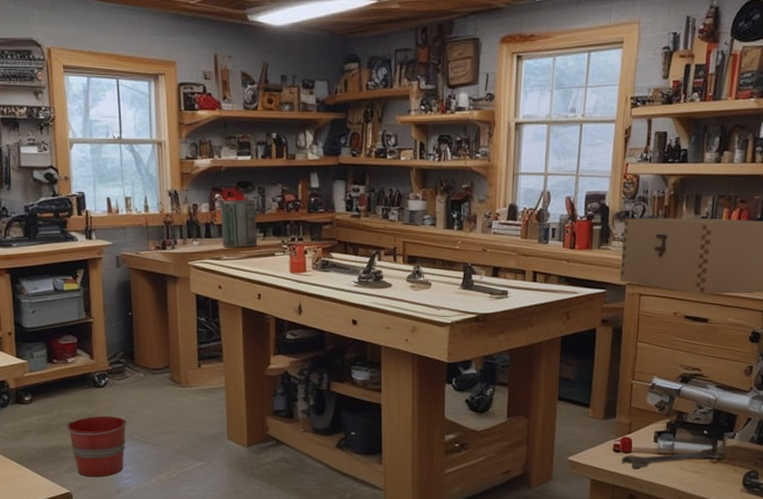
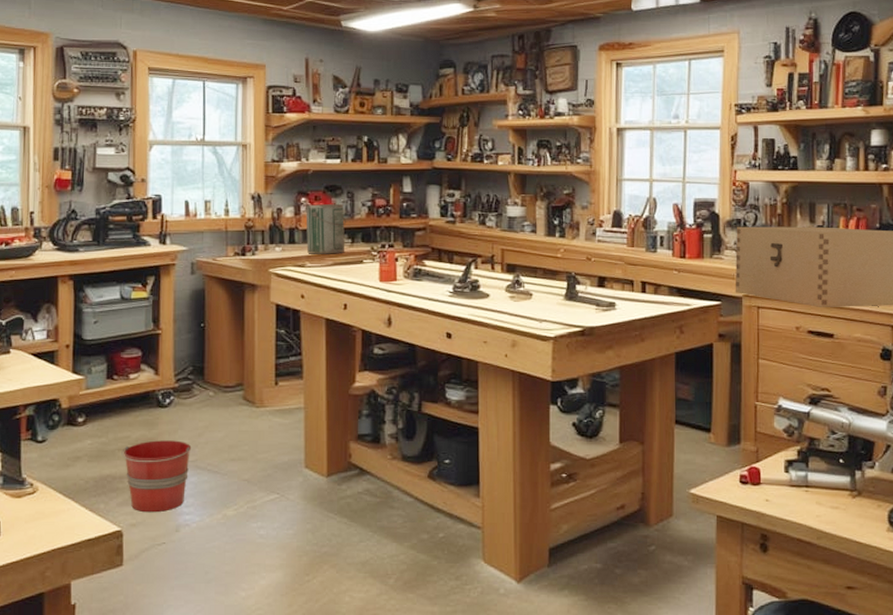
wrench: present [621,448,726,469] -> none [750,479,866,504]

